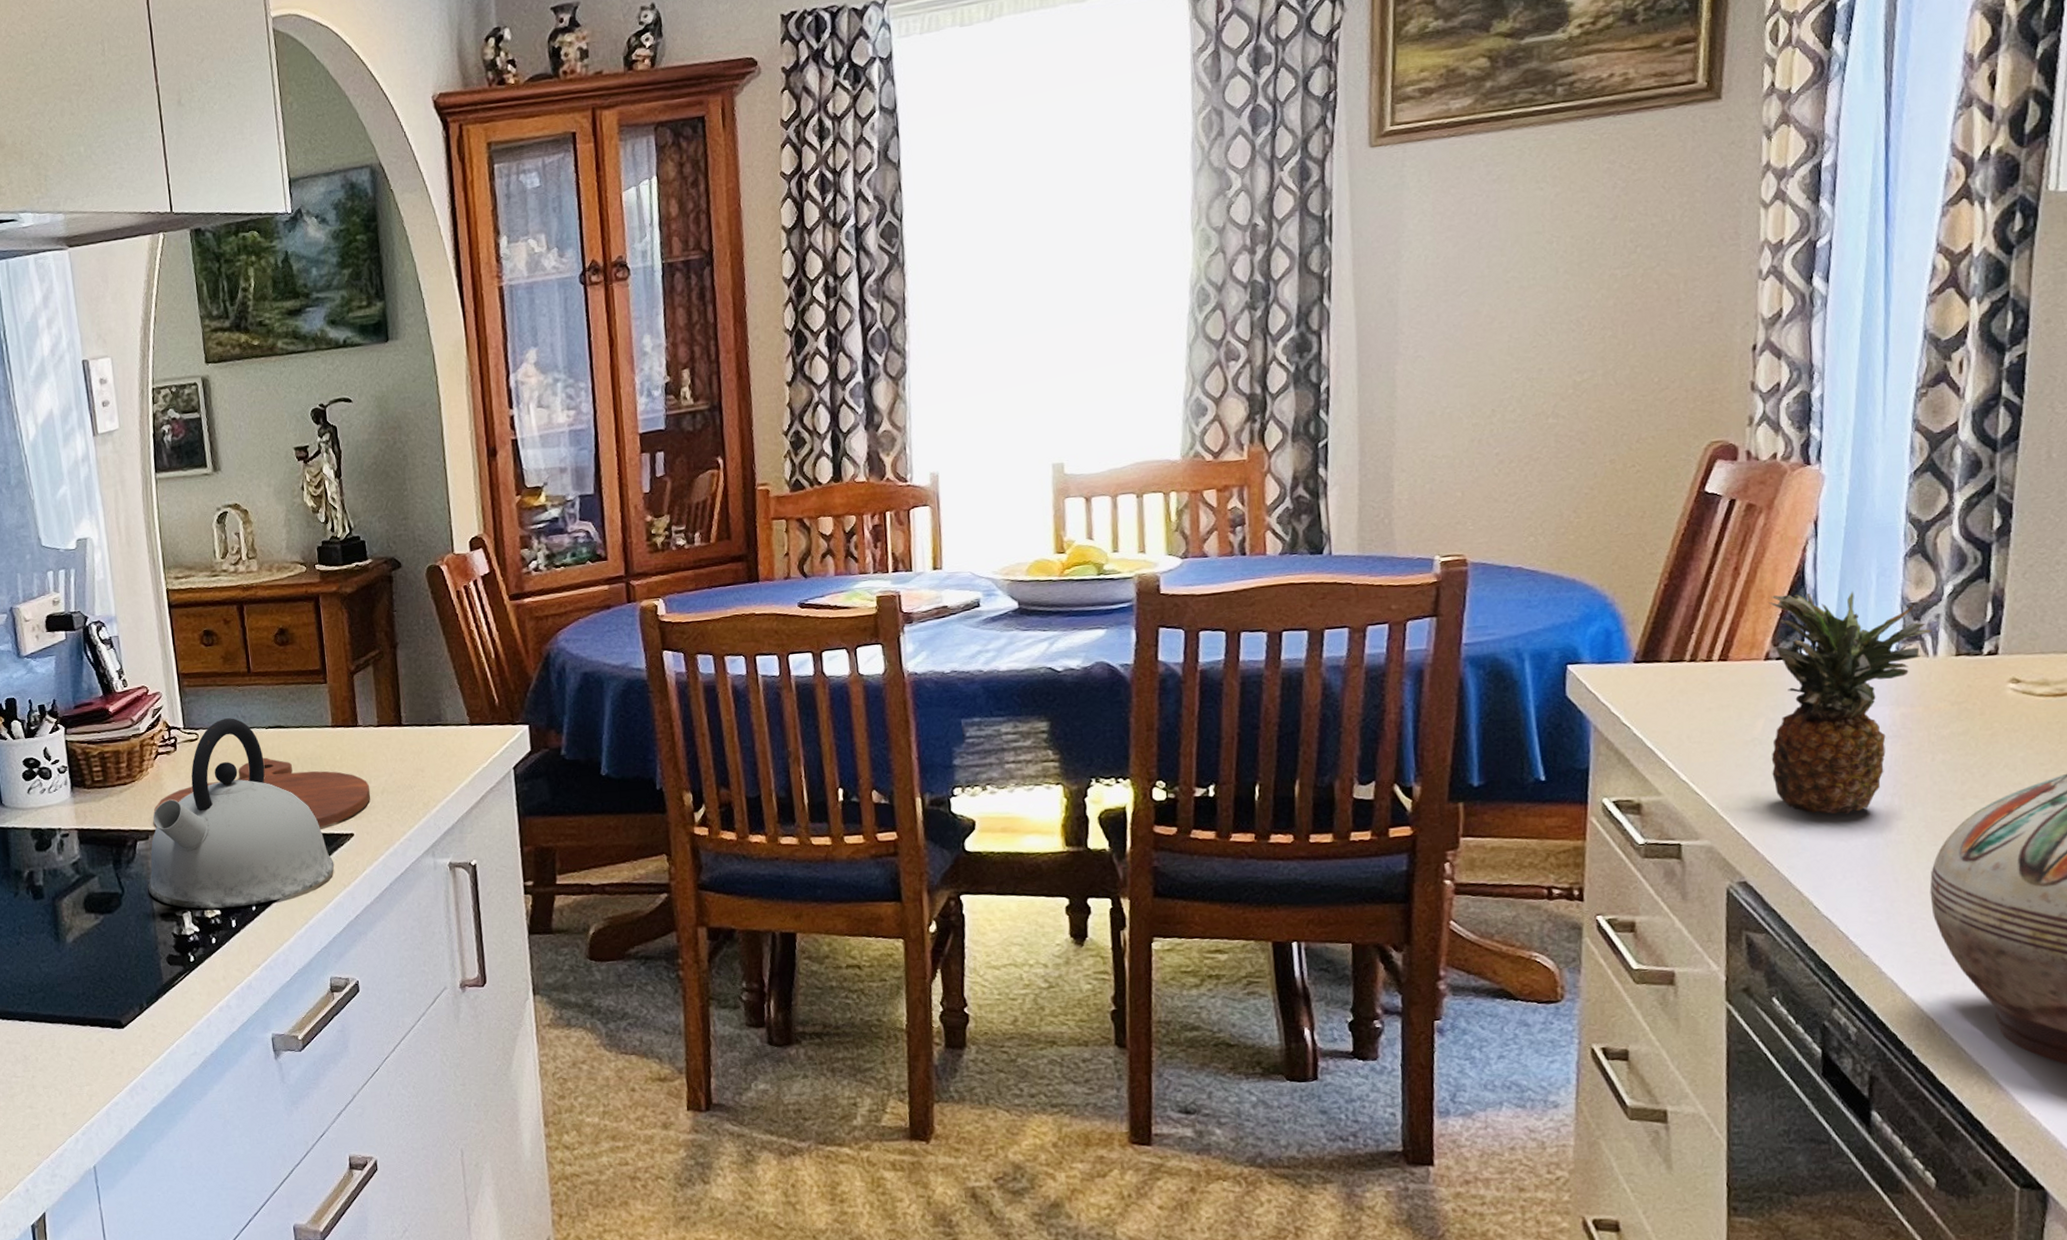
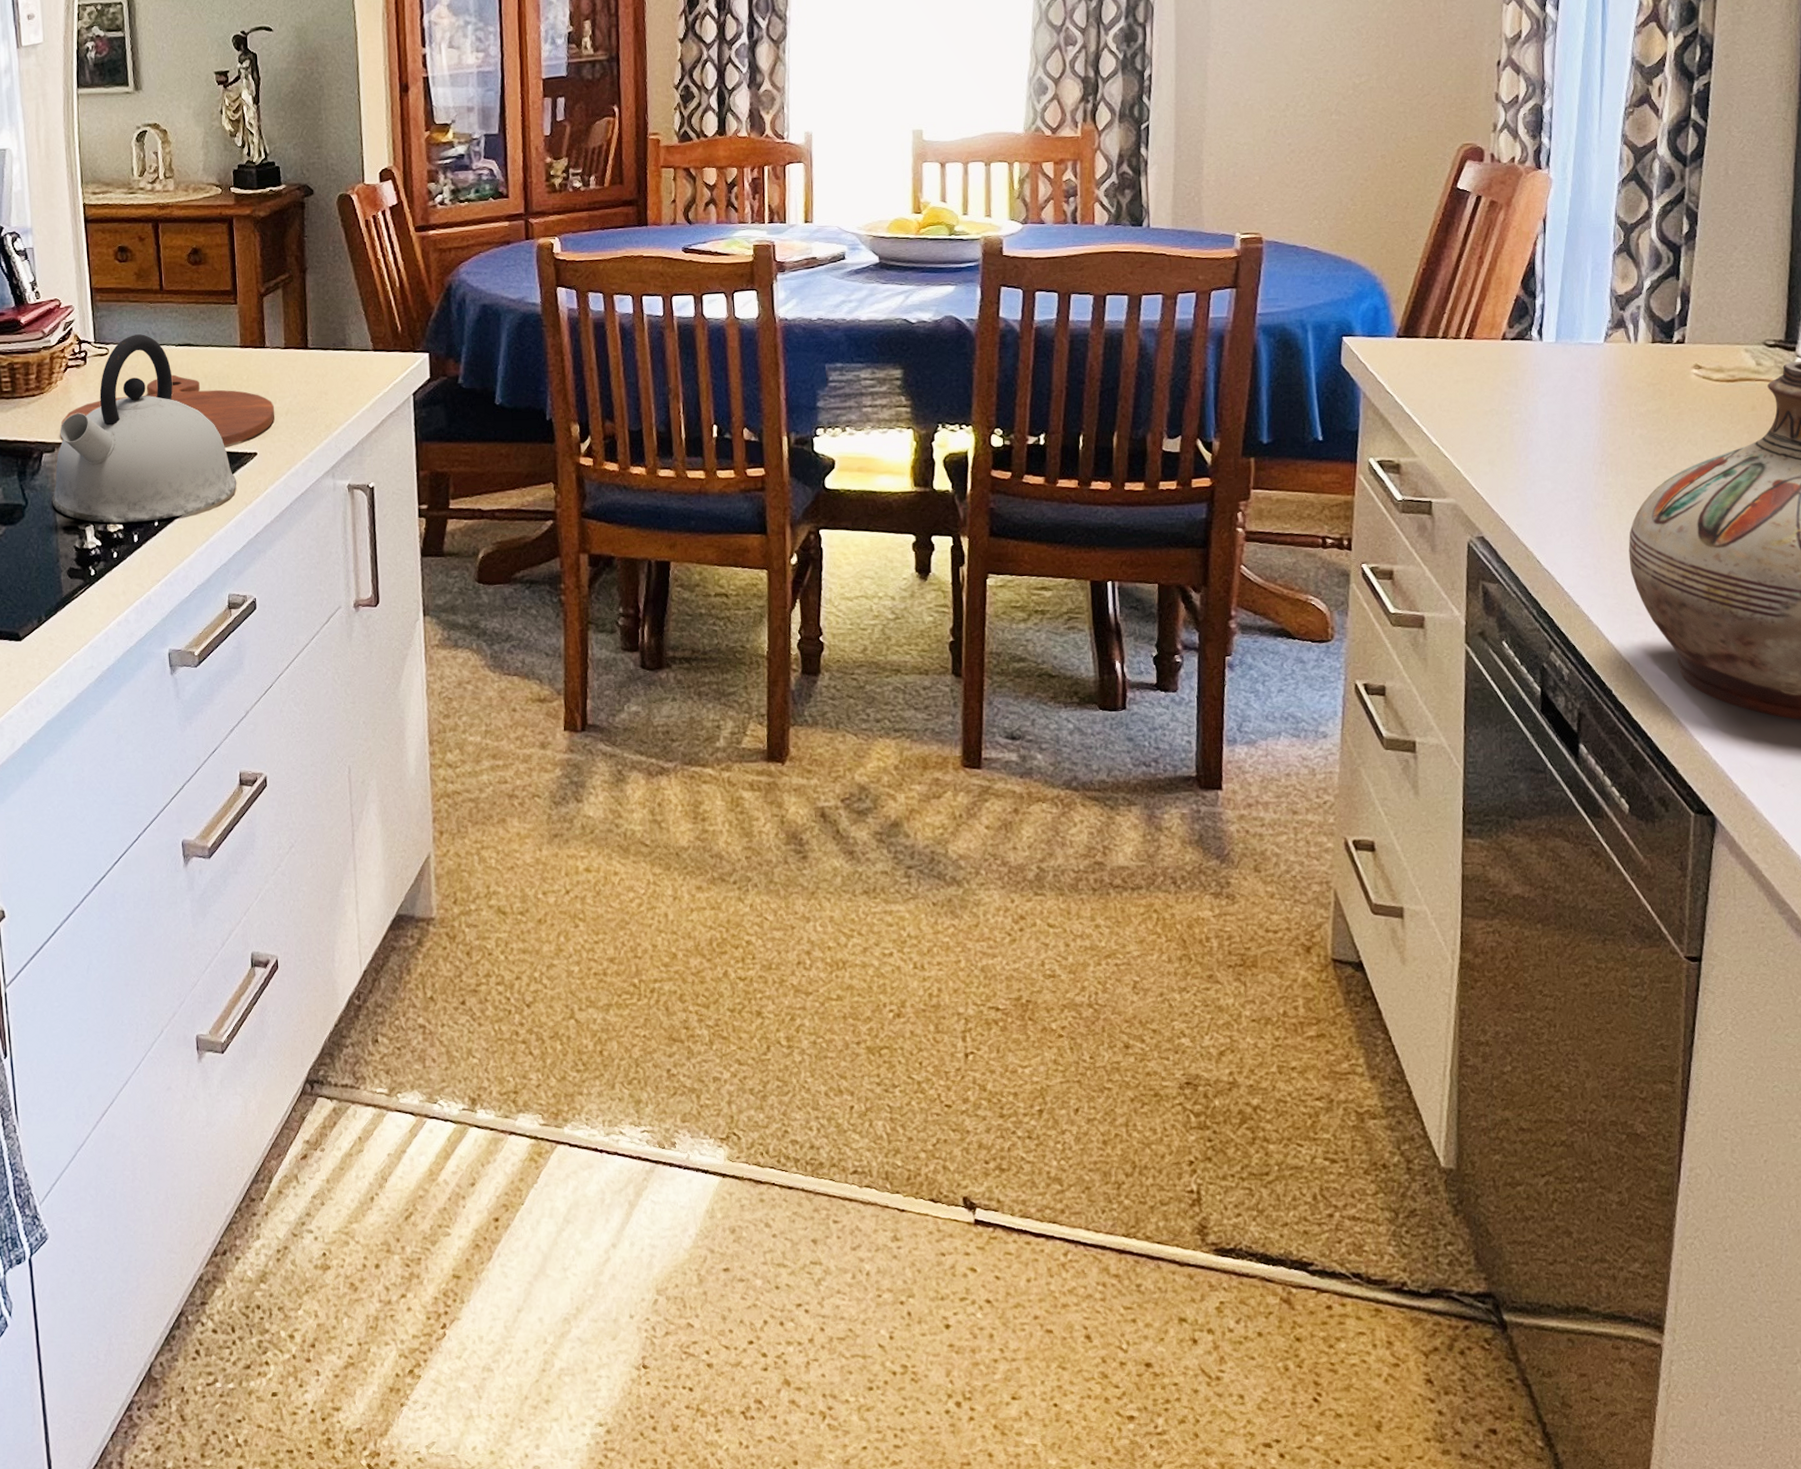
fruit: present [1768,592,1933,815] -> none [1505,282,1634,479]

